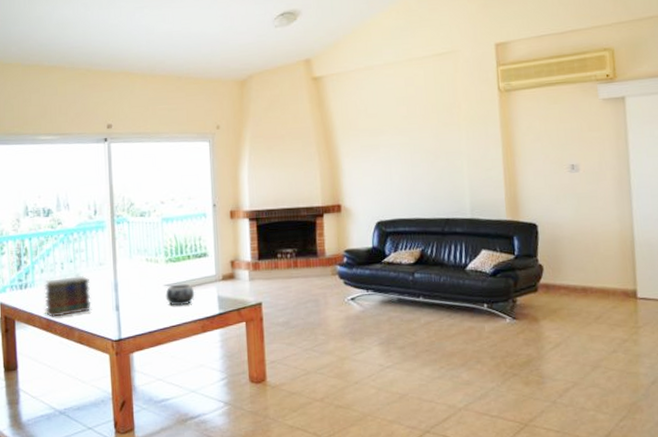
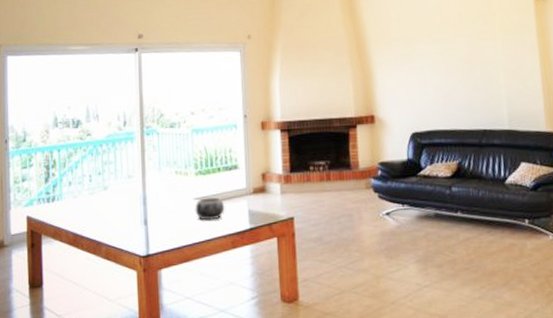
book stack: present [44,276,91,317] -> none [71,189,119,232]

